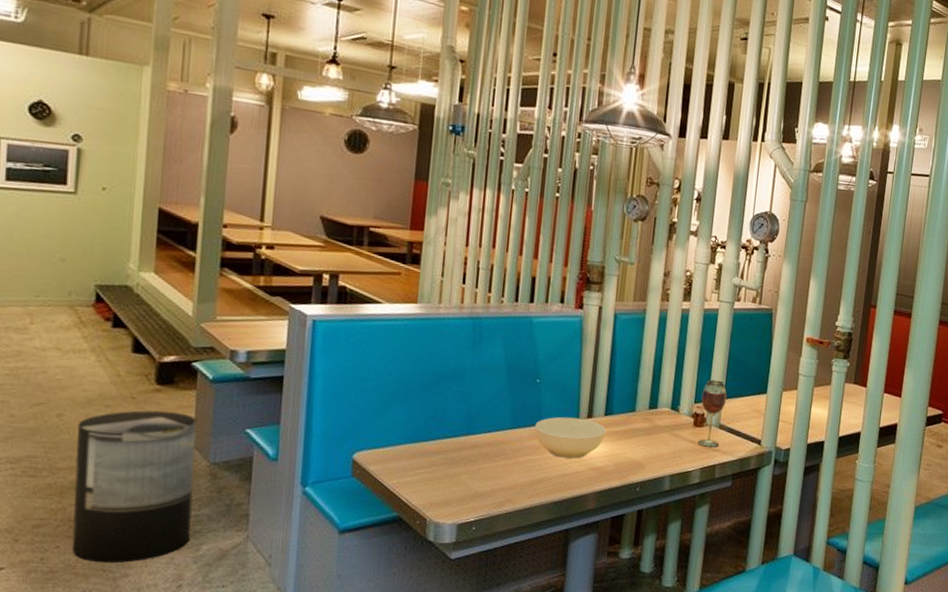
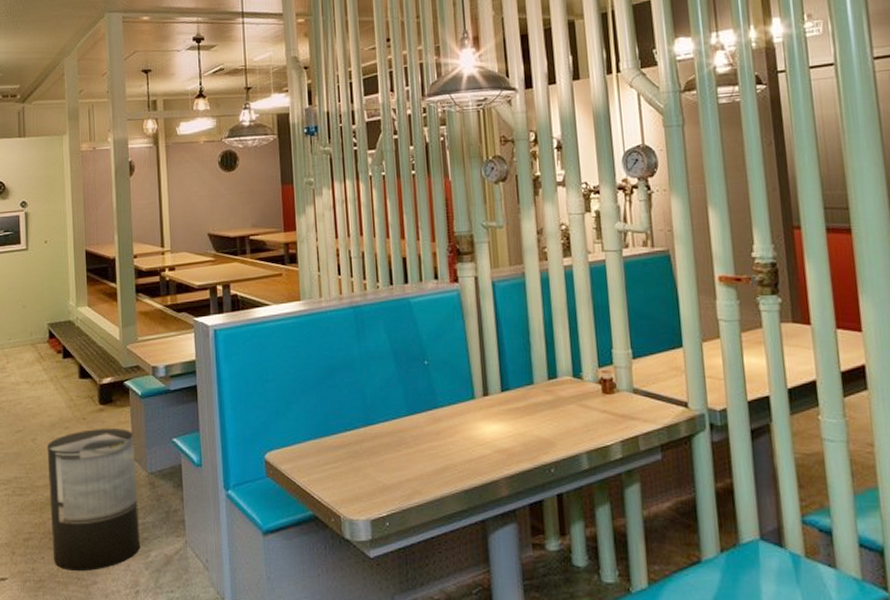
bowl: present [534,416,606,459] -> none [430,397,506,442]
wineglass: present [698,380,727,447] -> none [605,339,636,416]

